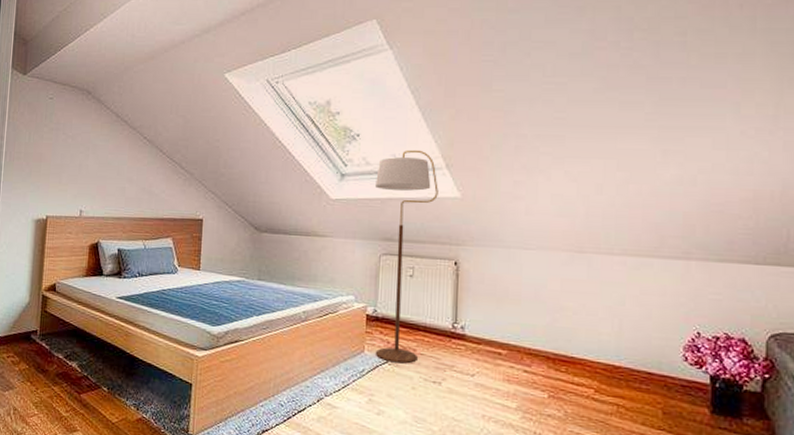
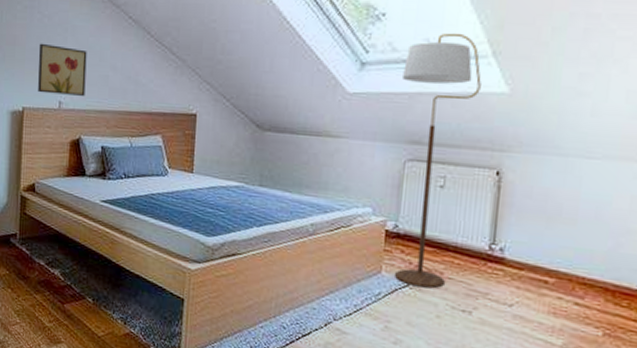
wall art: none [61,160,106,205] -> present [38,43,87,96]

